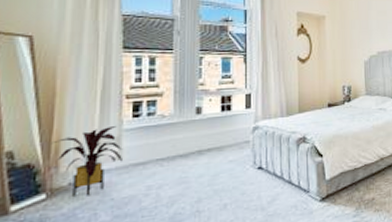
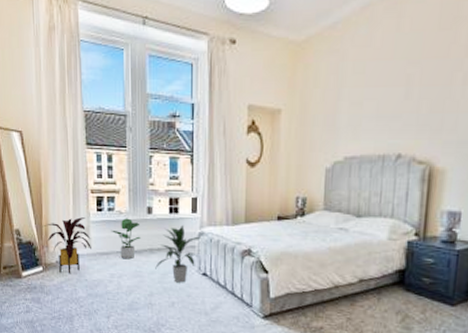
potted plant: none [150,121,188,167] -> present [111,218,141,260]
indoor plant: none [204,121,257,182] -> present [155,224,202,283]

